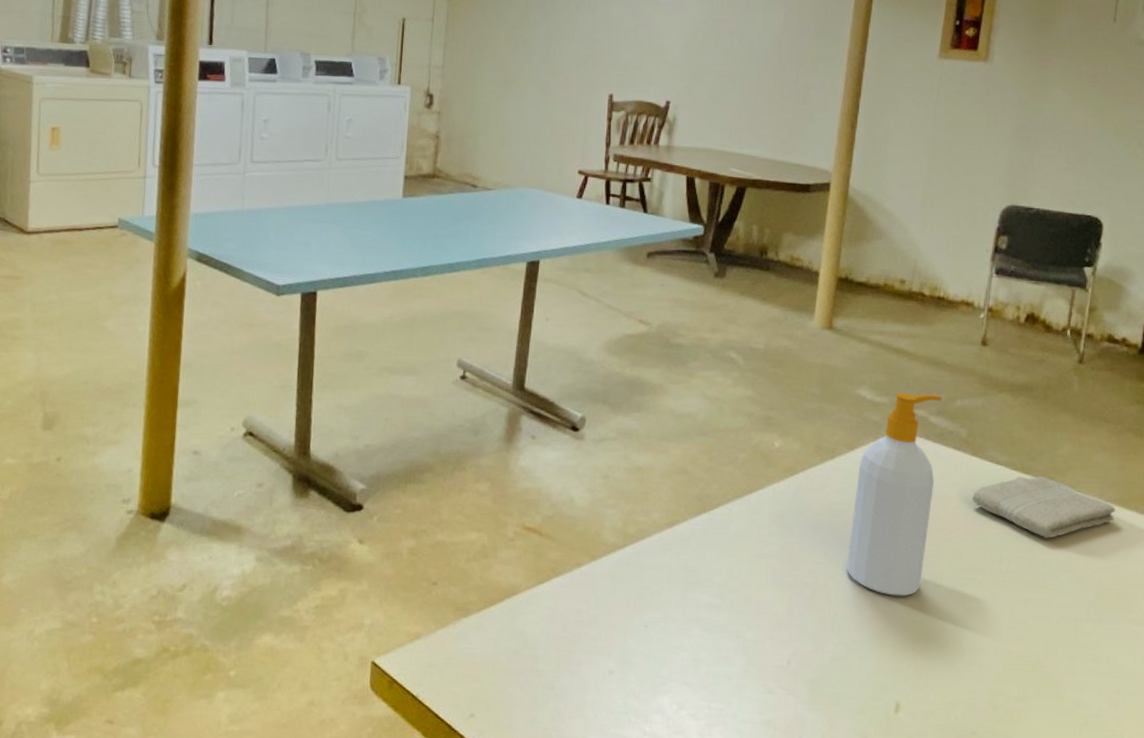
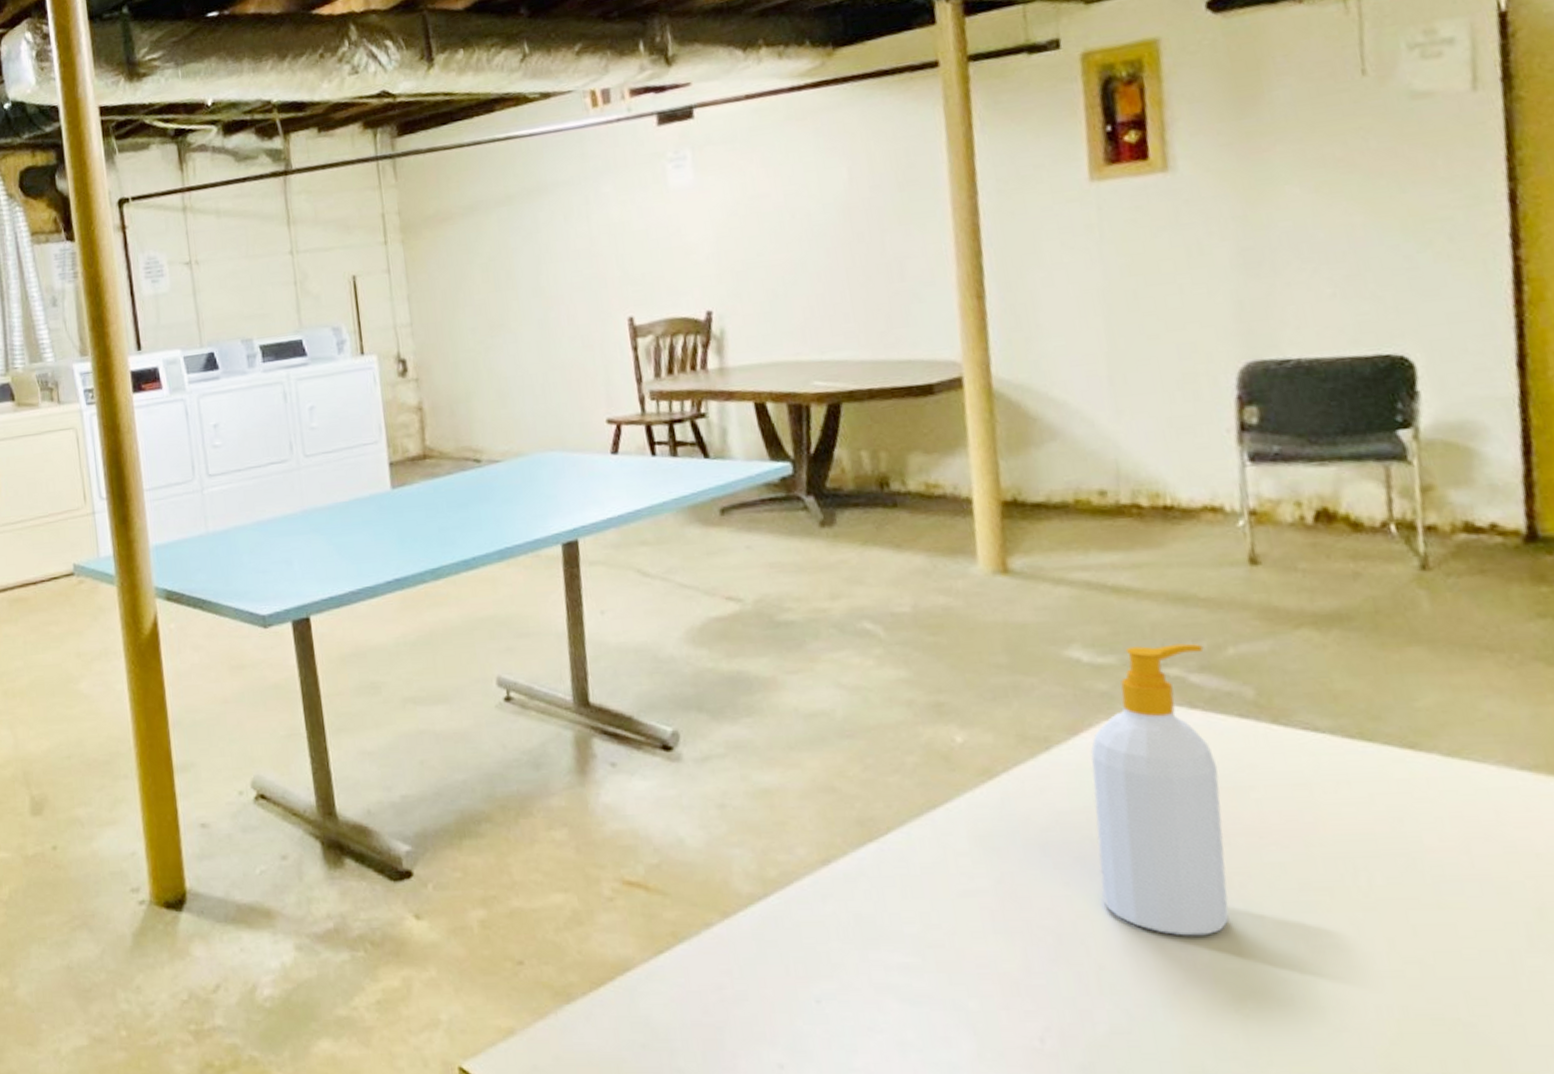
washcloth: present [972,476,1115,539] -> none [1284,742,1542,834]

